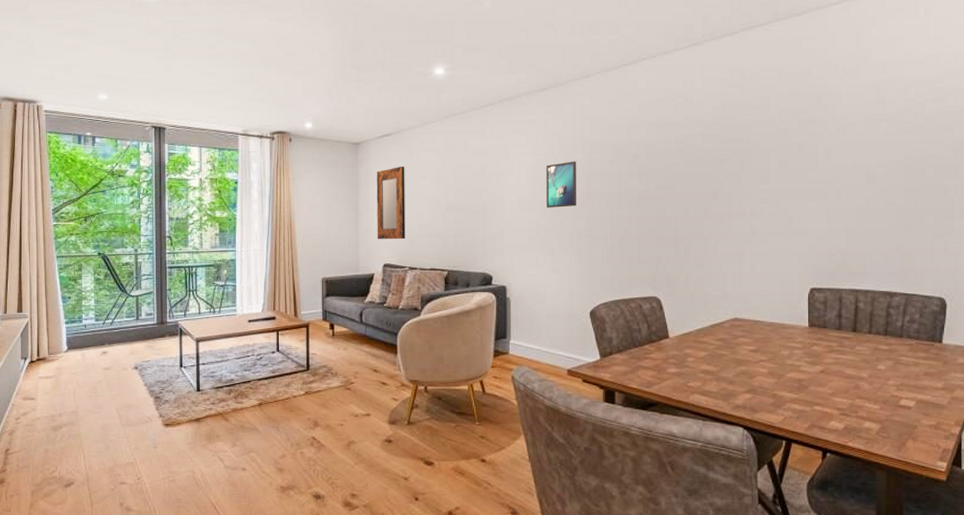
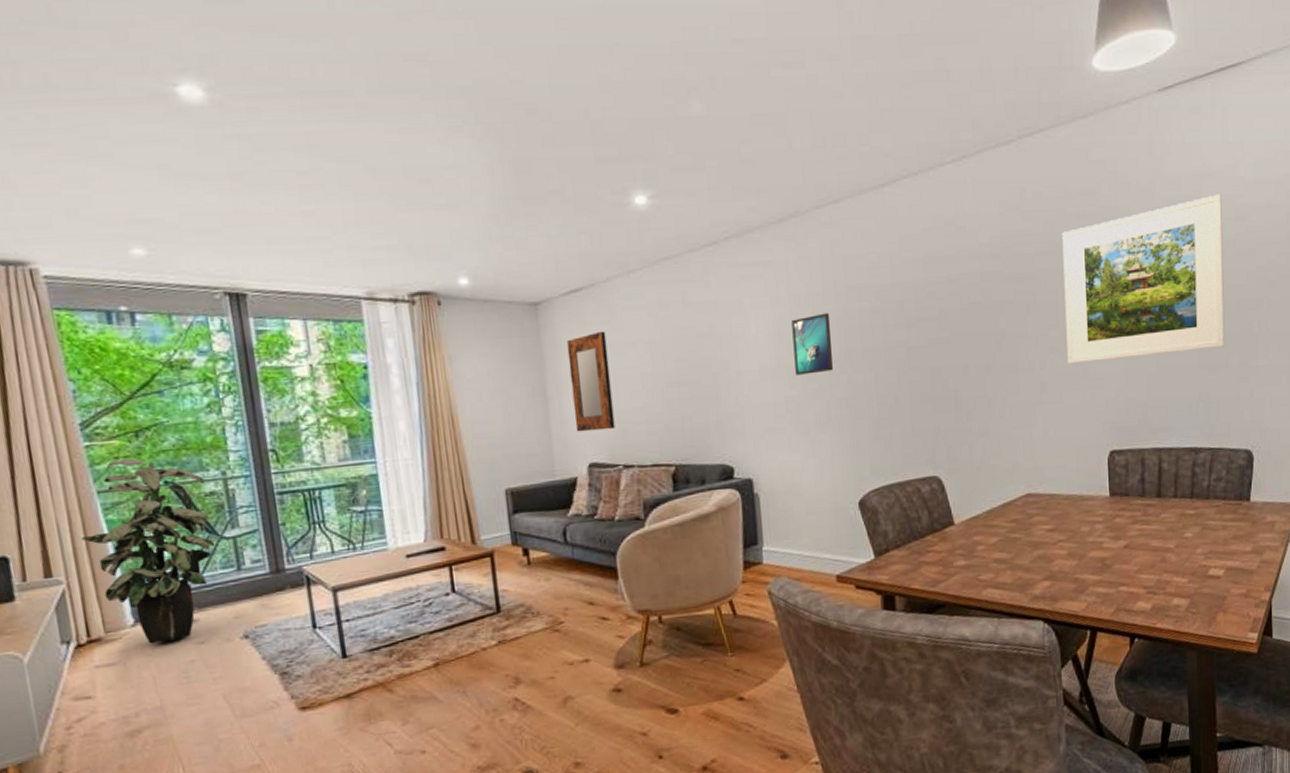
indoor plant: none [43,236,125,366] -> present [81,459,216,644]
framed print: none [775,79,922,213] -> present [1062,194,1225,365]

